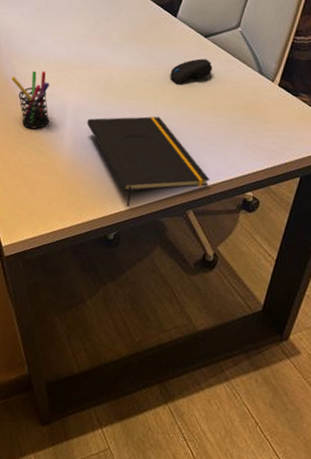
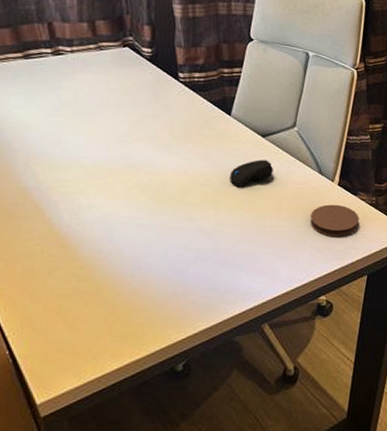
pen holder: present [11,71,49,129] -> none [32,178,89,250]
notepad: present [87,116,210,207] -> none [138,225,282,330]
coaster: none [244,104,298,137] -> present [310,204,360,237]

